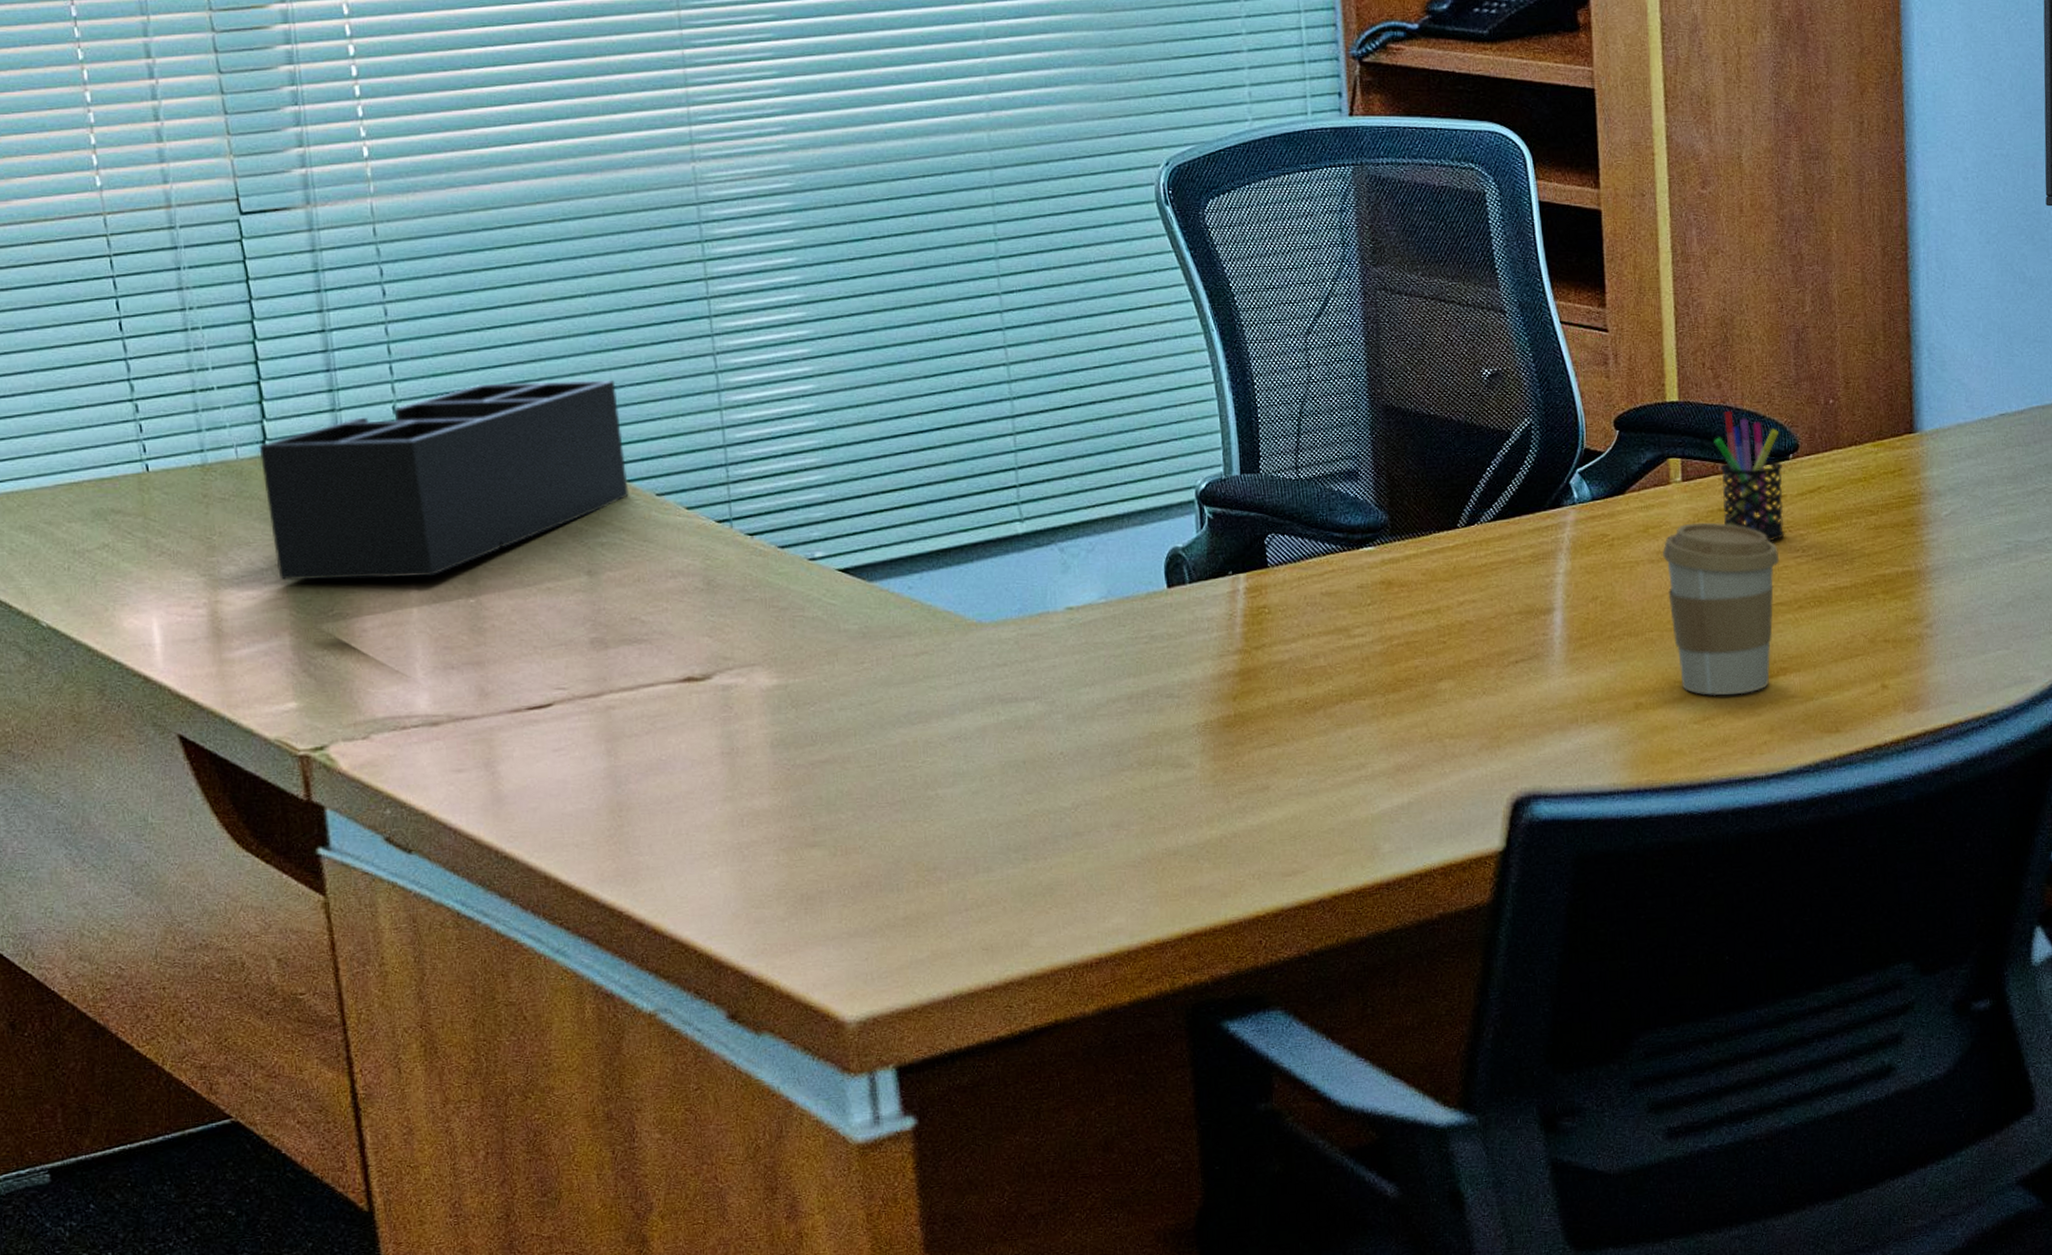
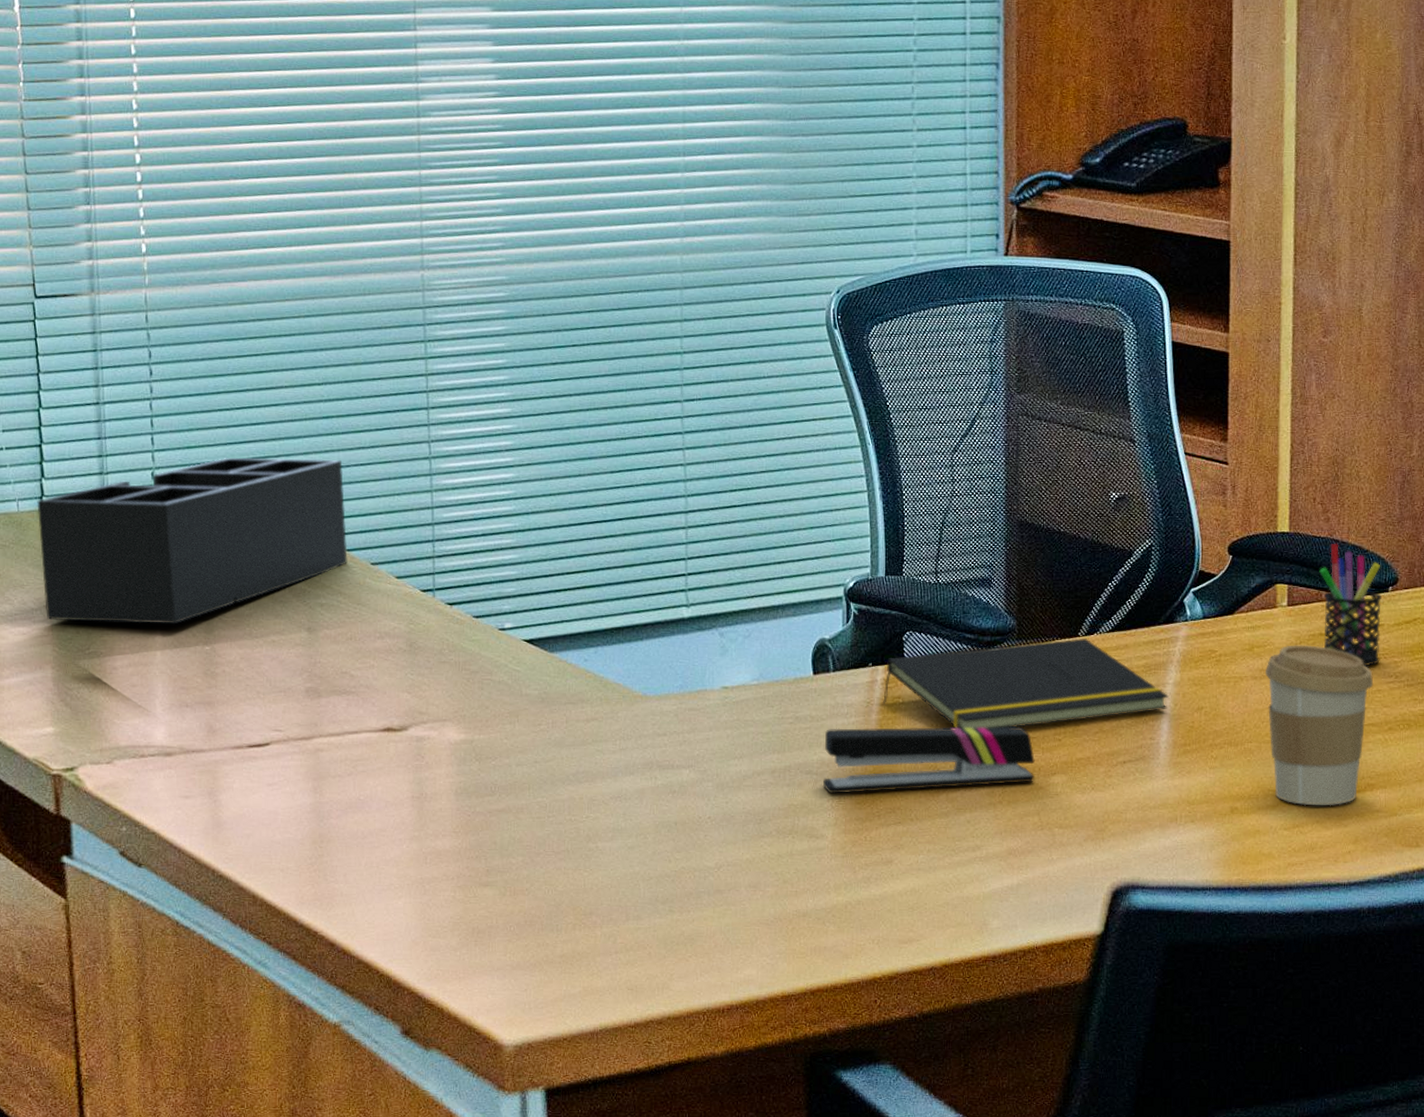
stapler: none [1185,631,1420,718] -> present [823,727,1035,794]
notepad: none [1246,530,1560,637] -> present [882,638,1169,729]

